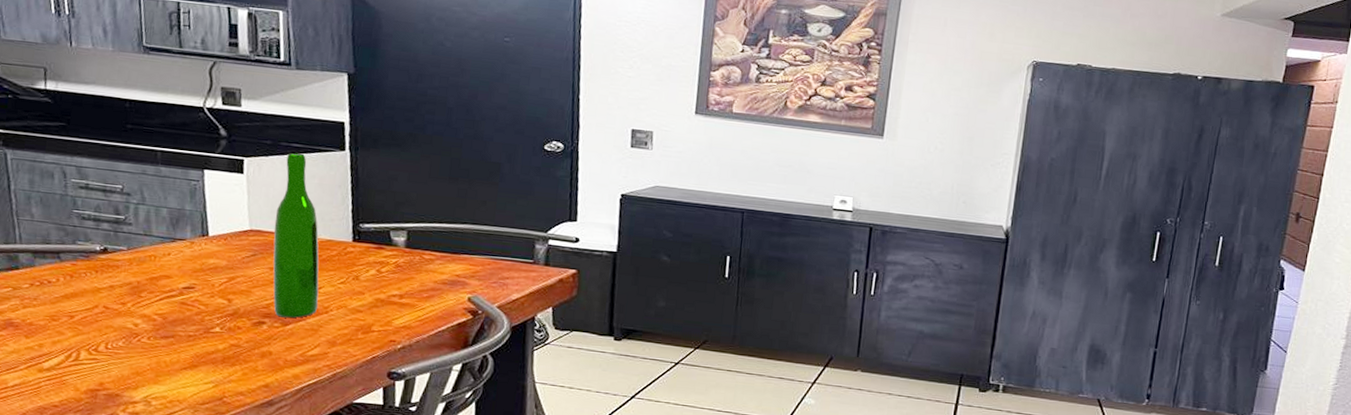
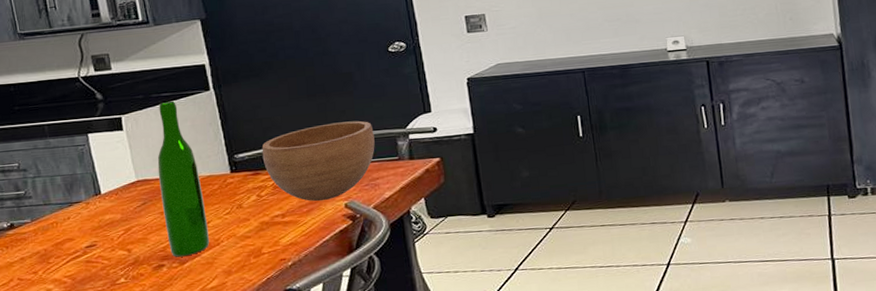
bowl: none [389,211,513,290] -> present [262,120,375,202]

